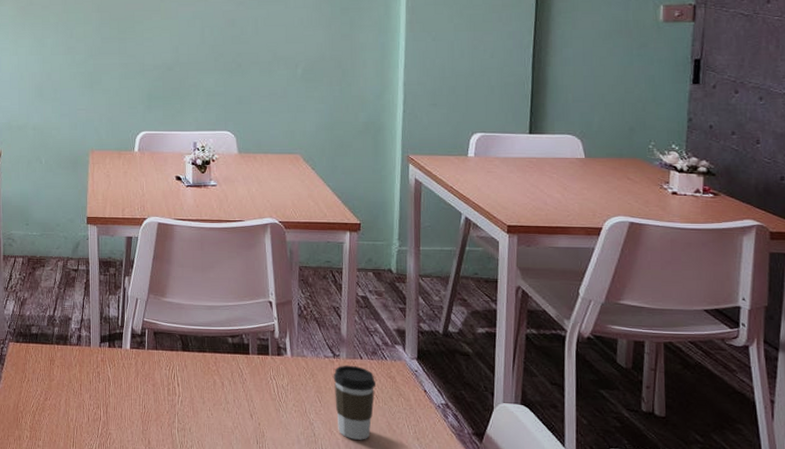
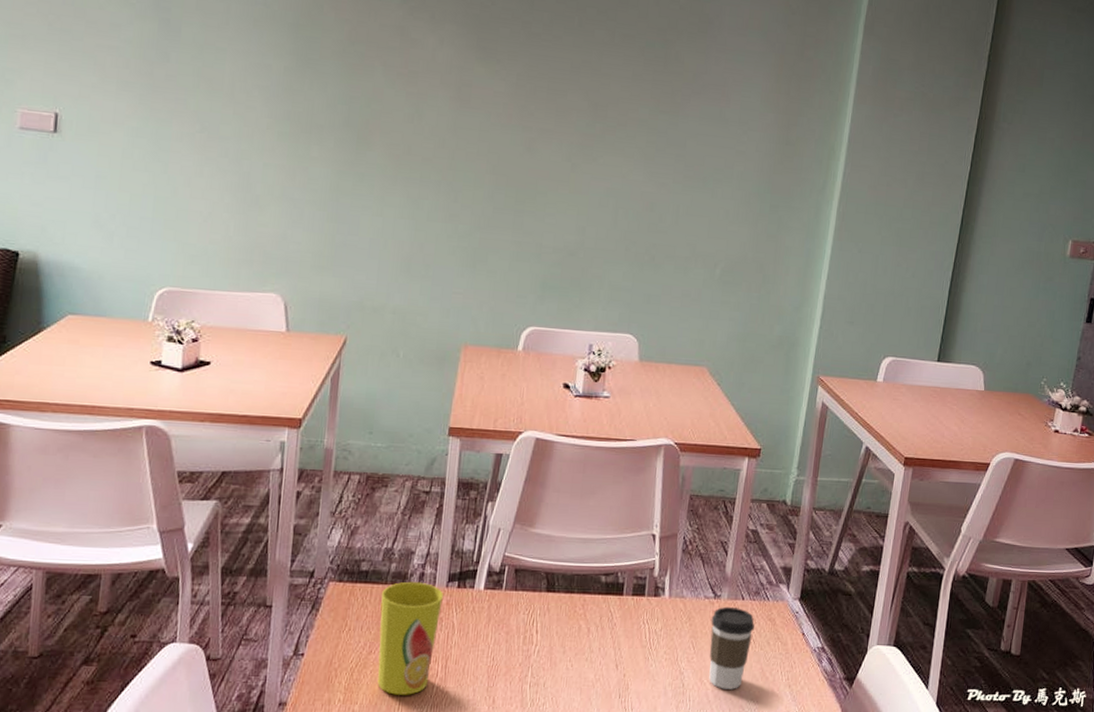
cup: none [49,342,98,435] -> present [377,581,443,695]

